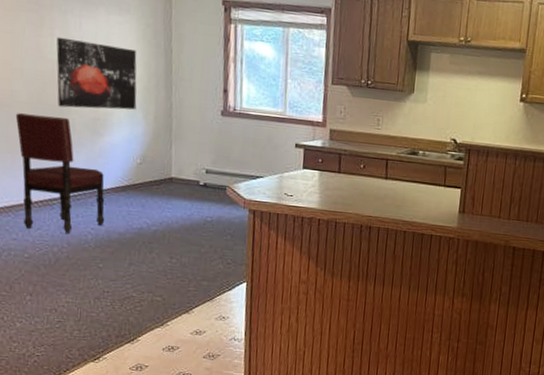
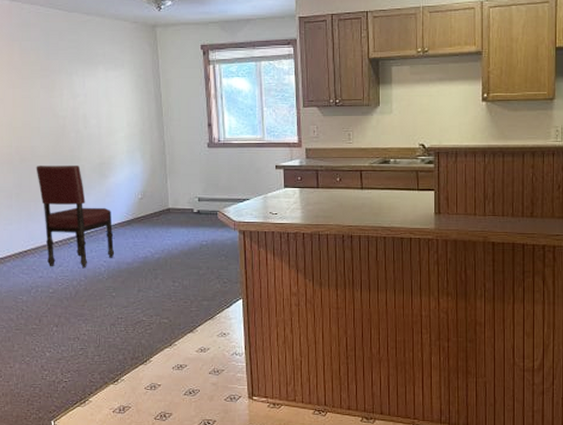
wall art: present [56,37,137,110] -> none [66,96,135,156]

